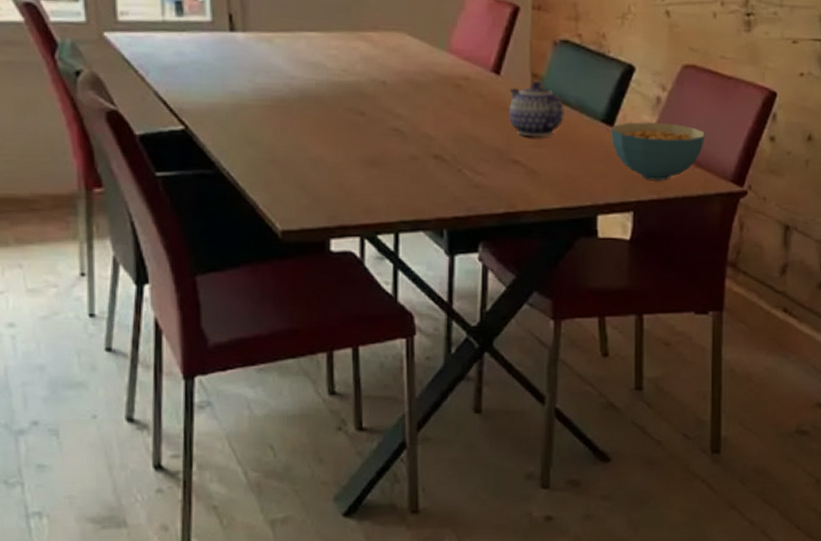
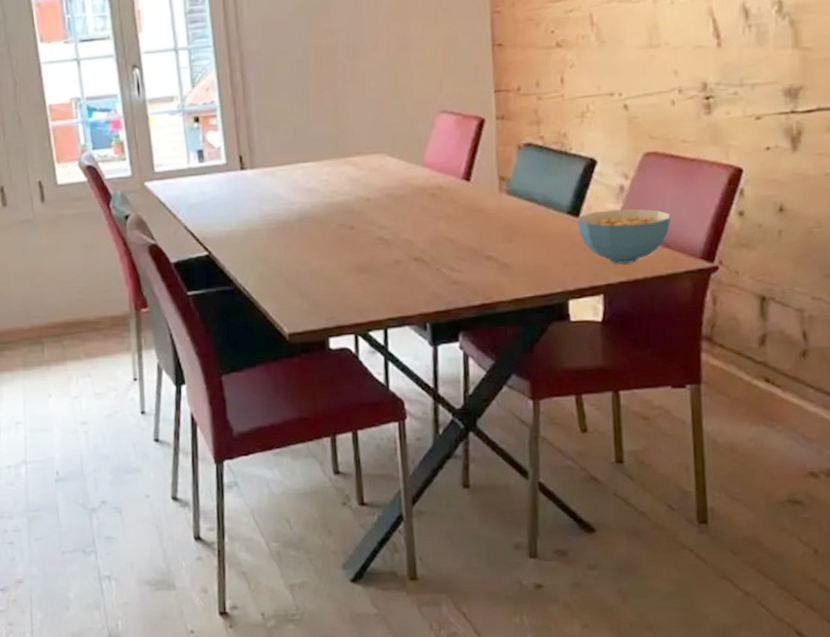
teapot: present [509,80,565,136] -> none [479,183,533,233]

